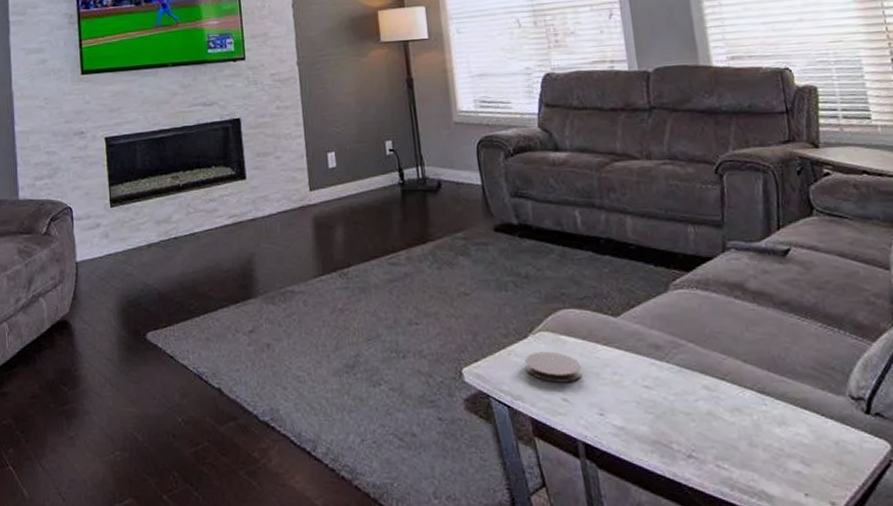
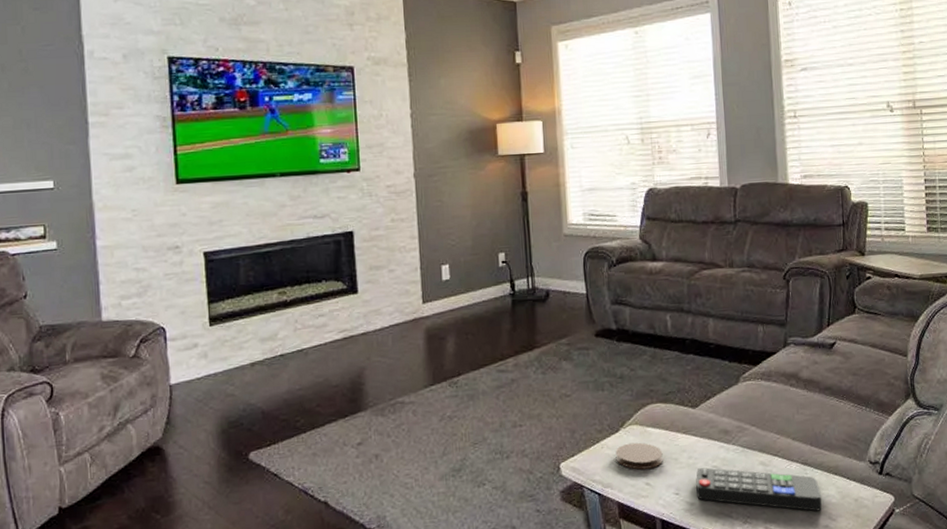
remote control: none [623,387,791,452] -> present [696,467,823,511]

